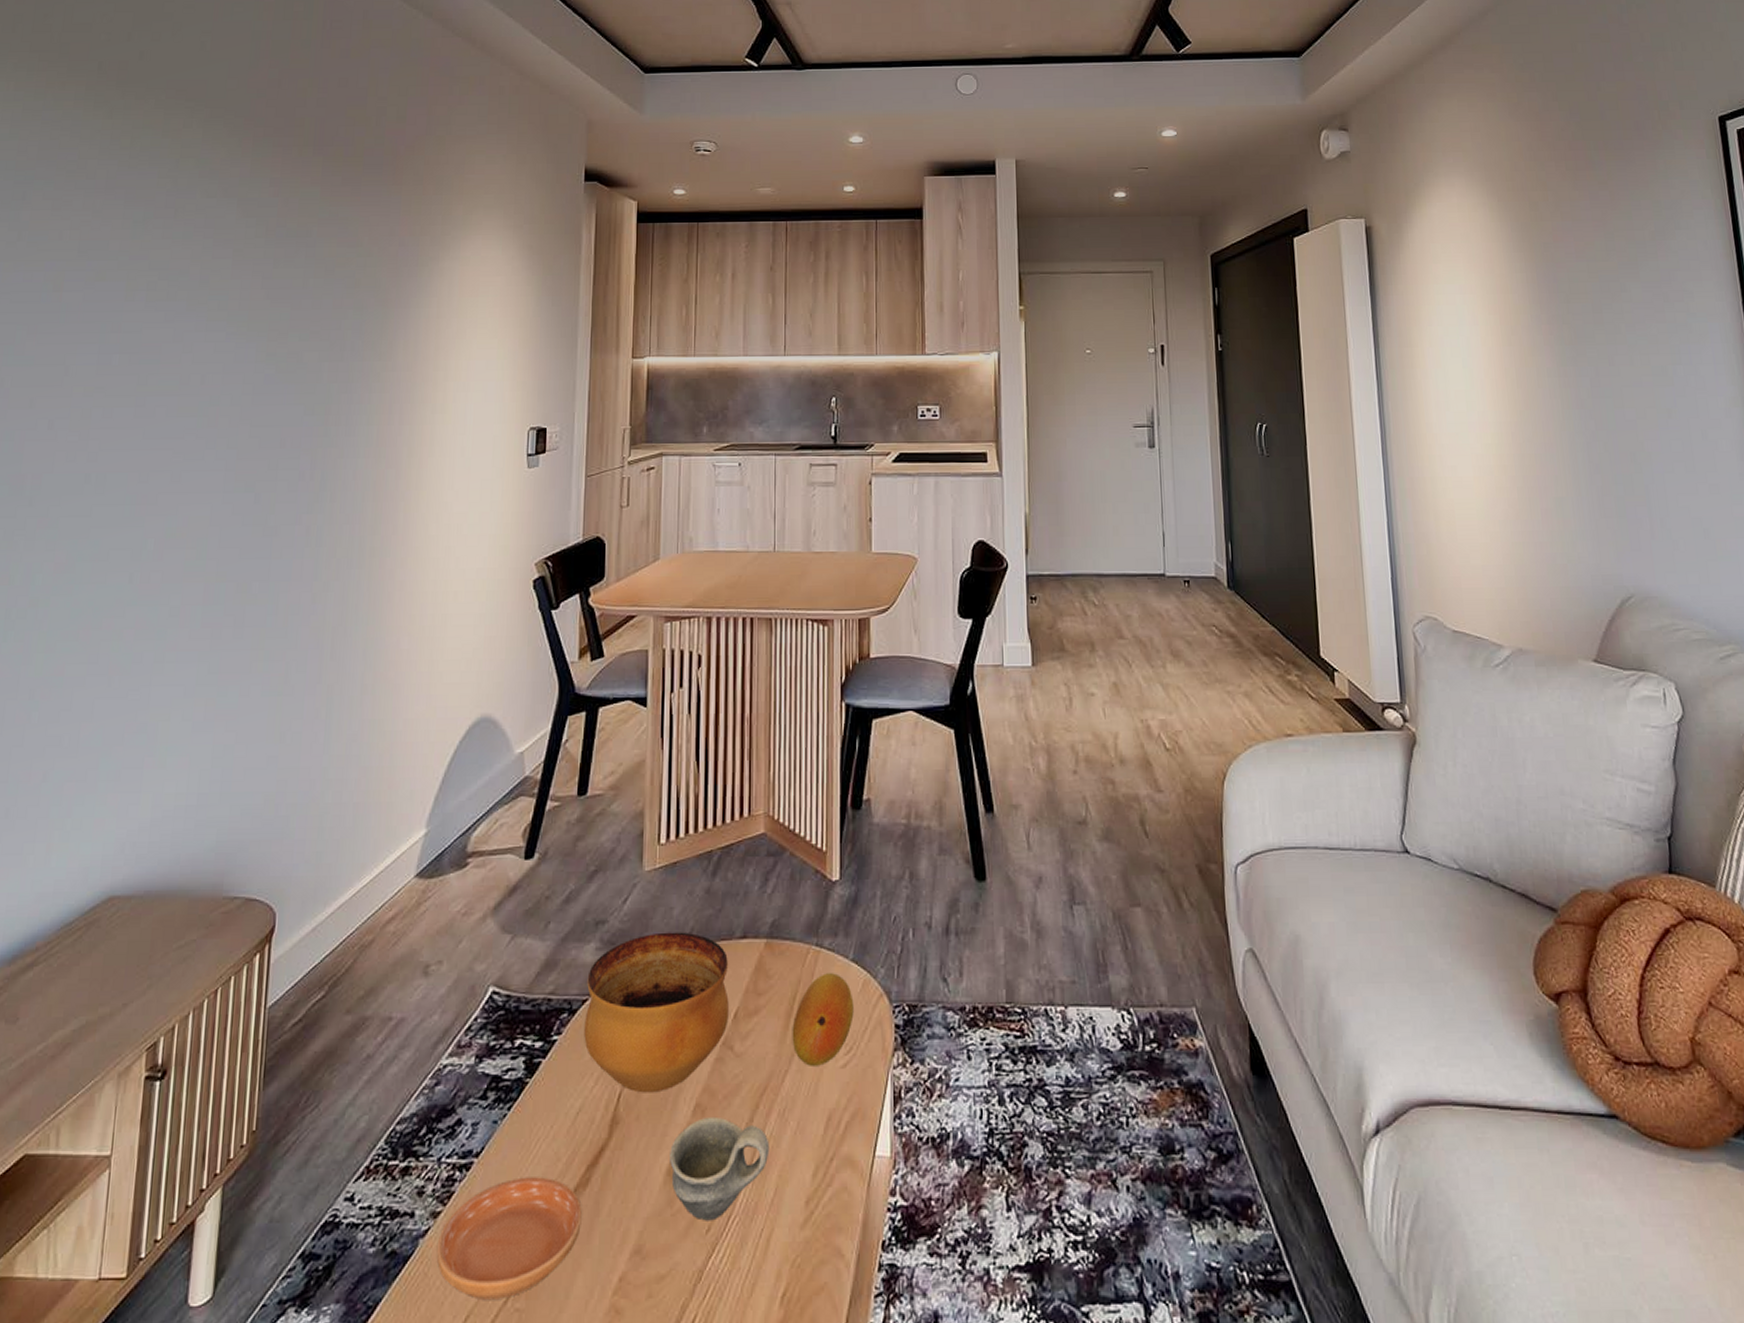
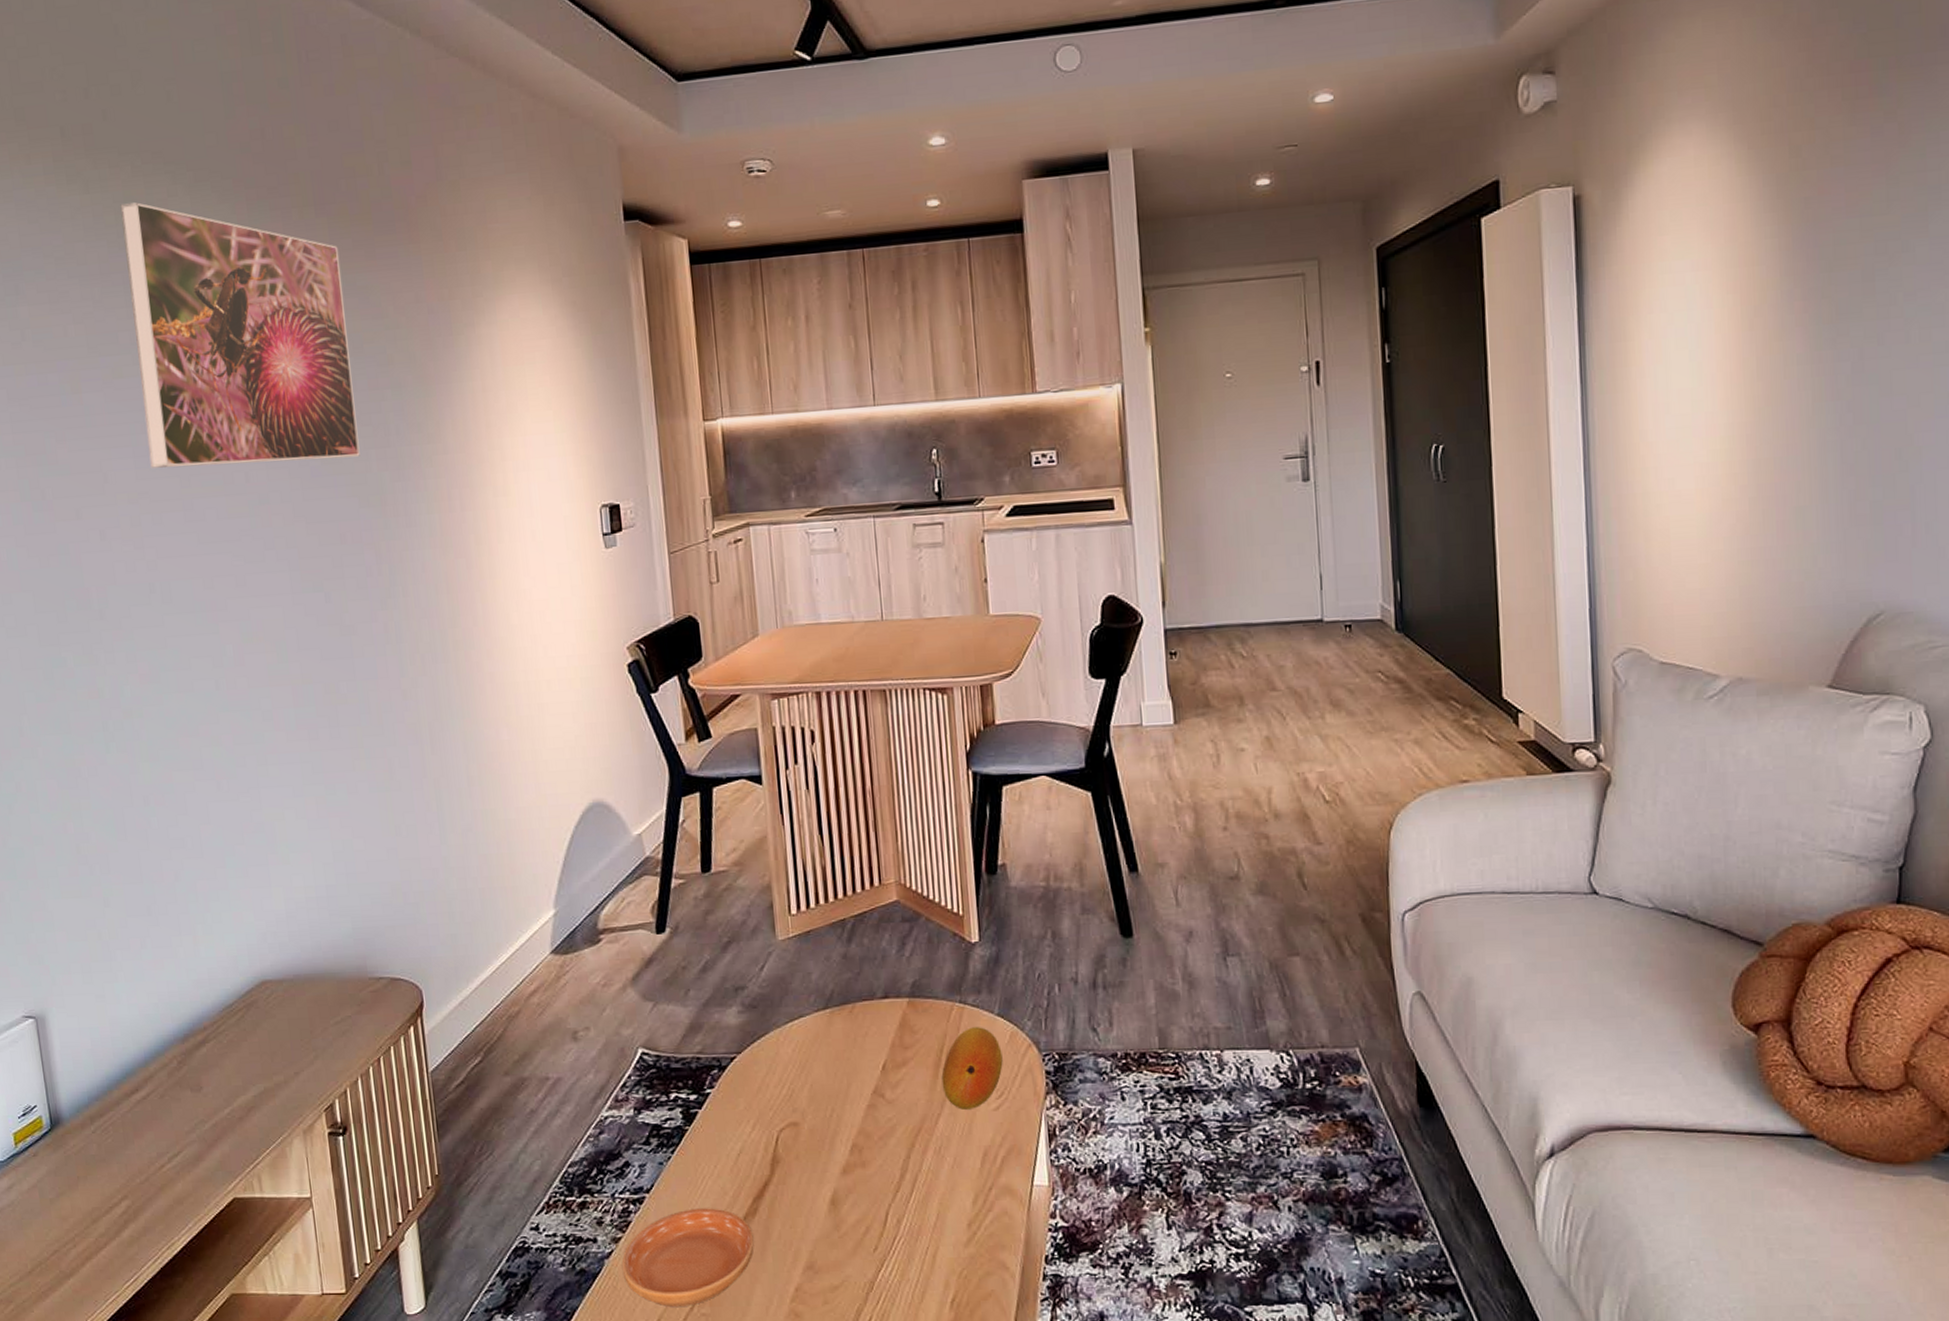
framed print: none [112,130,328,368] -> present [120,202,360,468]
bowl: present [584,932,729,1093] -> none [733,994,877,1136]
cup: present [670,1116,770,1221] -> none [832,1155,929,1242]

